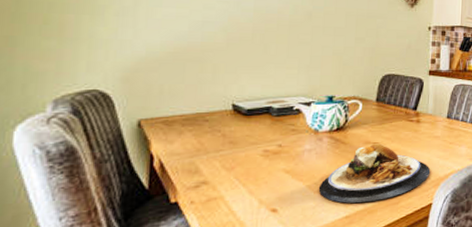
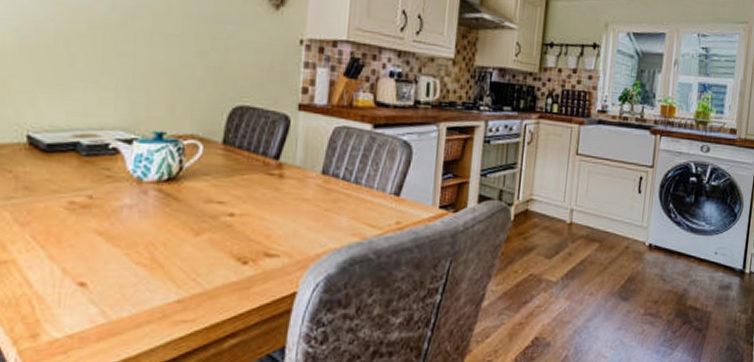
plate: present [318,143,431,204] -> none [141,203,296,284]

